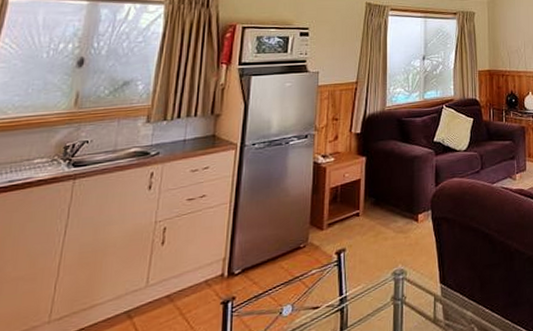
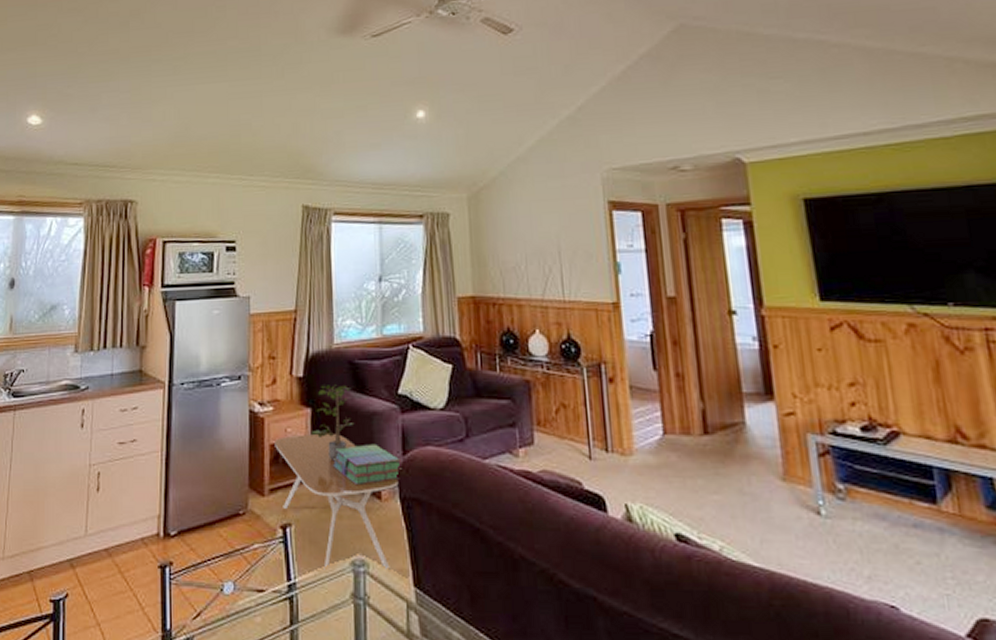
coffee table: none [334,175,432,282] -> present [275,434,399,570]
potted plant: none [365,137,399,195] -> present [311,385,353,460]
stack of books: none [381,180,434,213] -> present [332,443,401,486]

